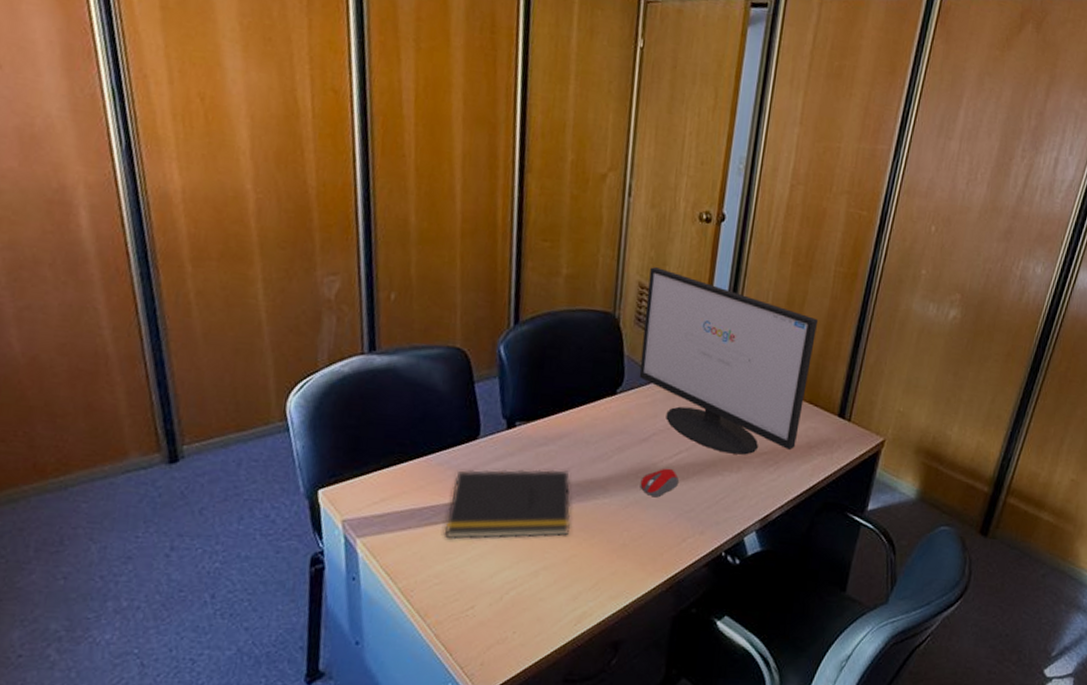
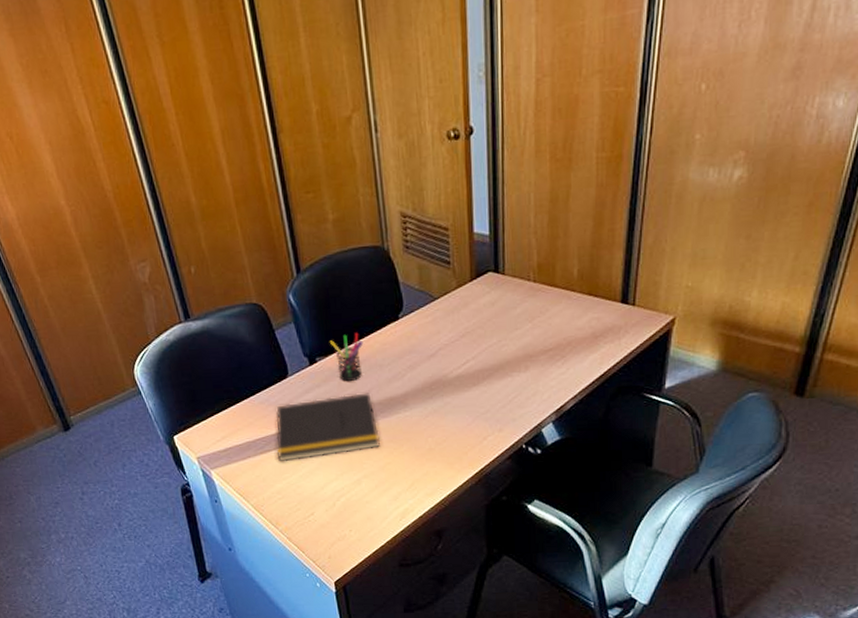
pen holder: none [534,400,573,455] -> present [329,332,364,381]
computer monitor: present [639,267,819,455] -> none [409,194,587,356]
computer mouse: present [640,468,679,498] -> none [435,377,470,405]

